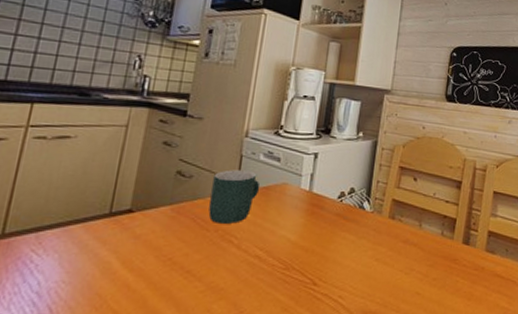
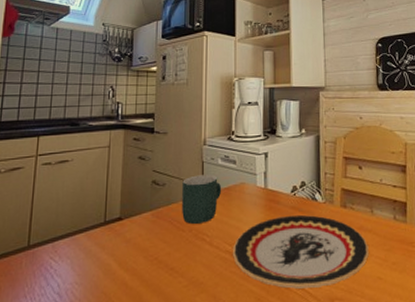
plate: none [262,222,411,300] -> present [233,214,369,289]

